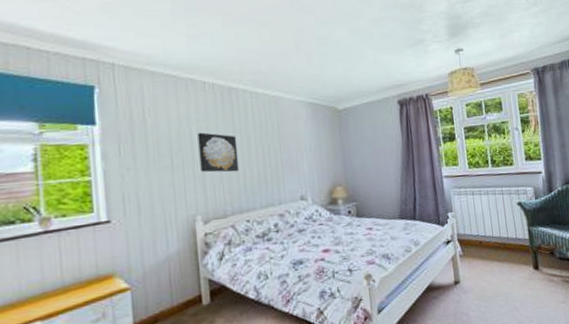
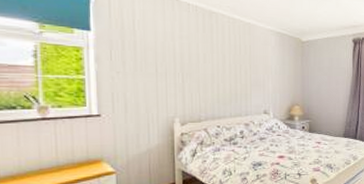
wall art: present [197,132,240,173] -> none [180,47,214,85]

